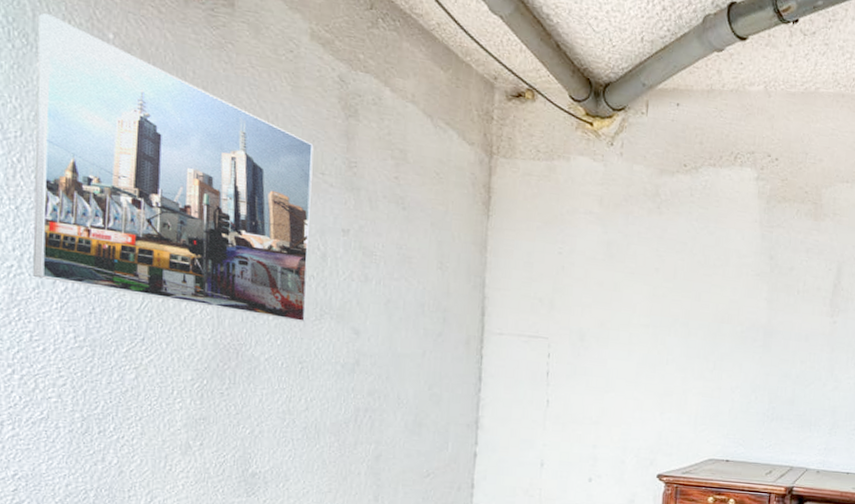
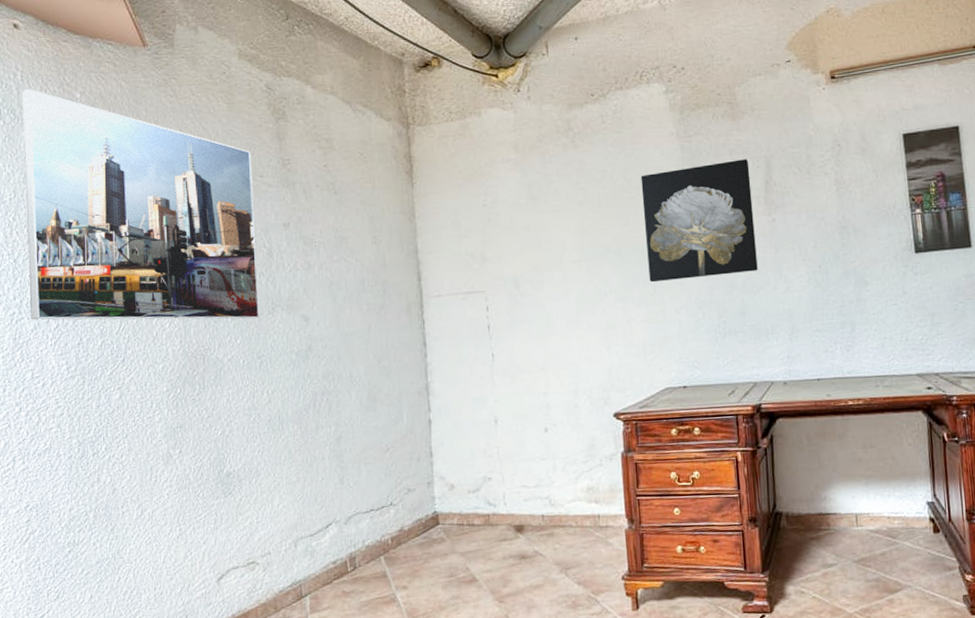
wall art: none [711,255,822,366] -> present [640,159,758,283]

